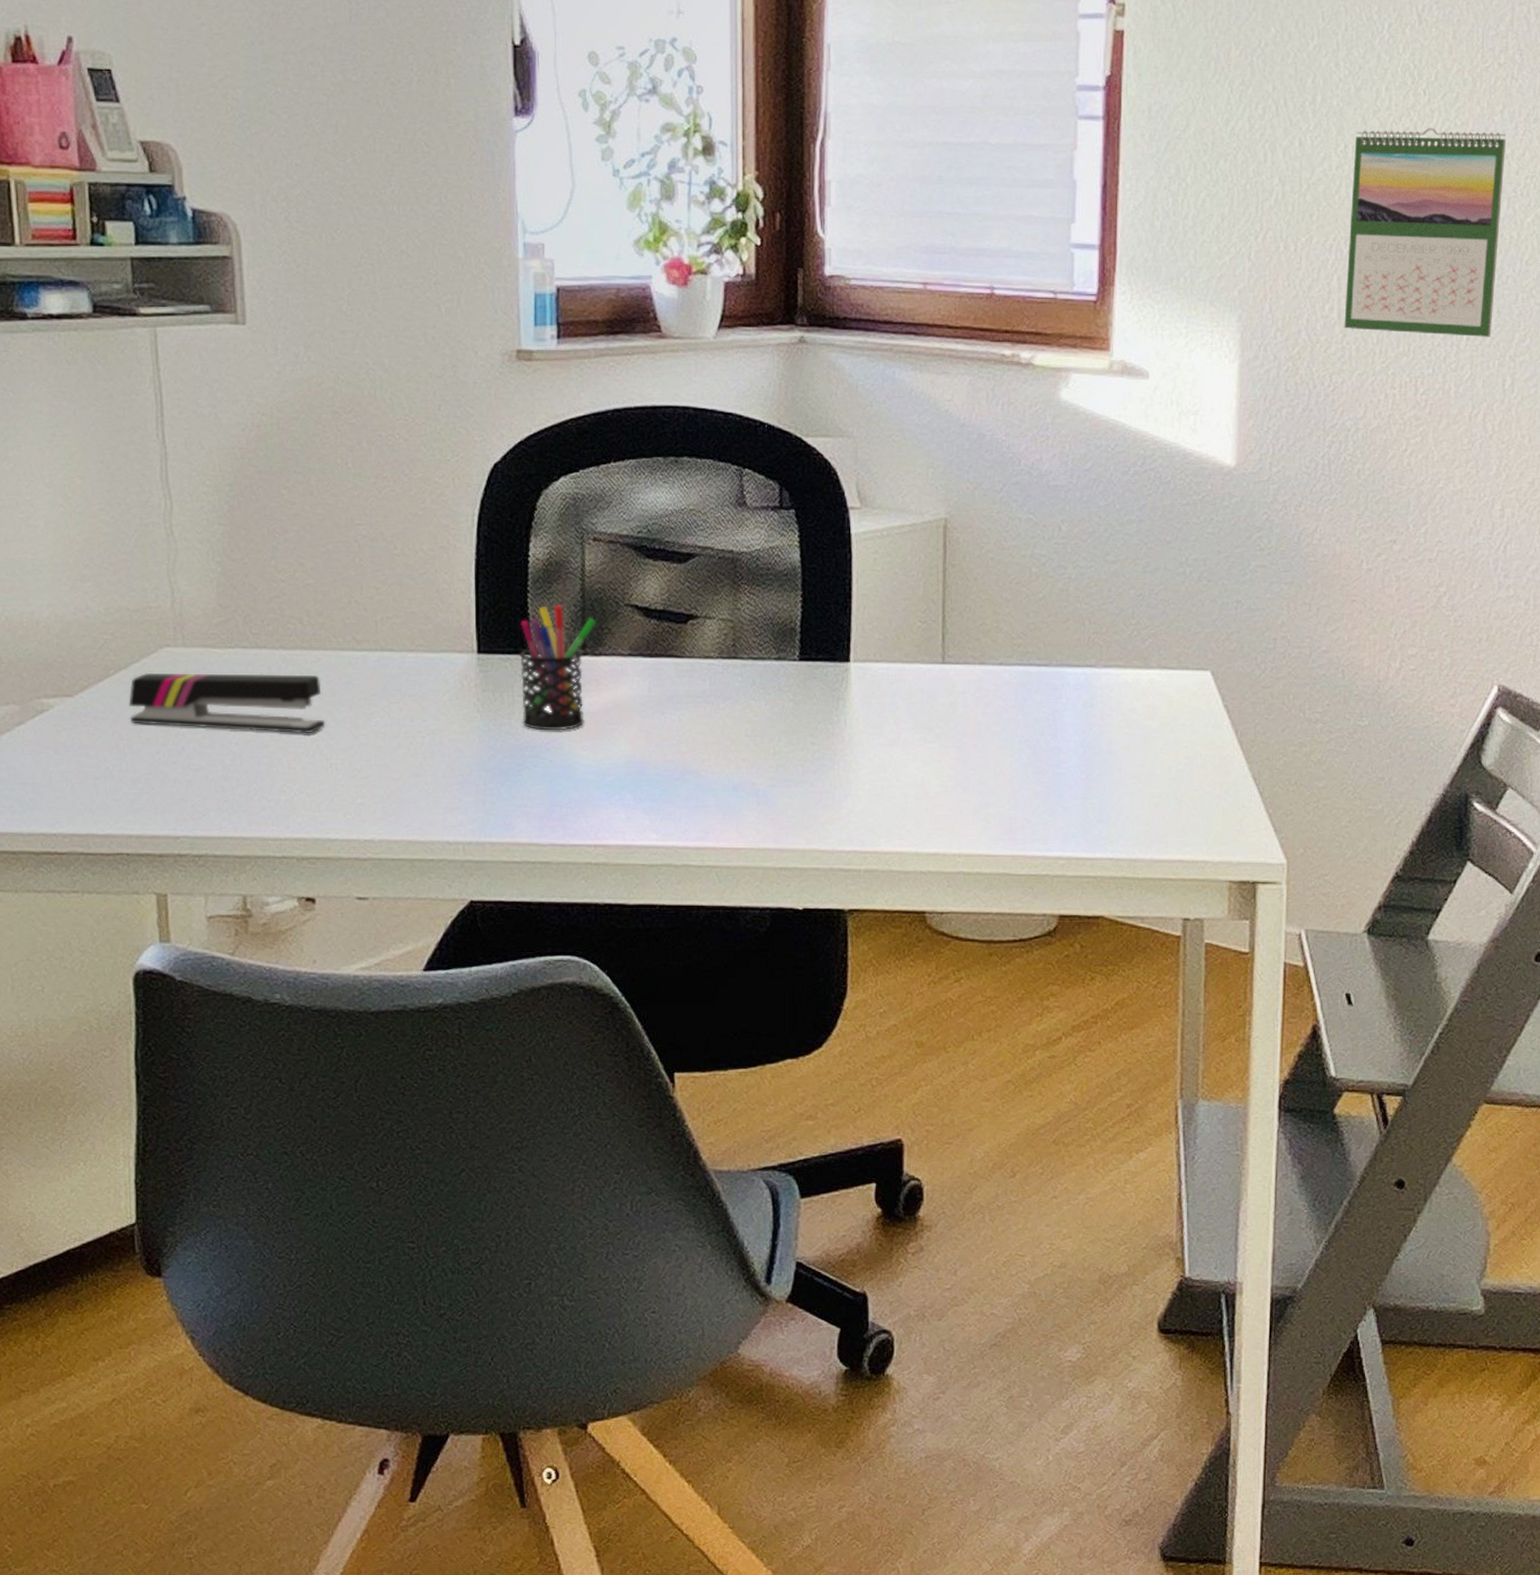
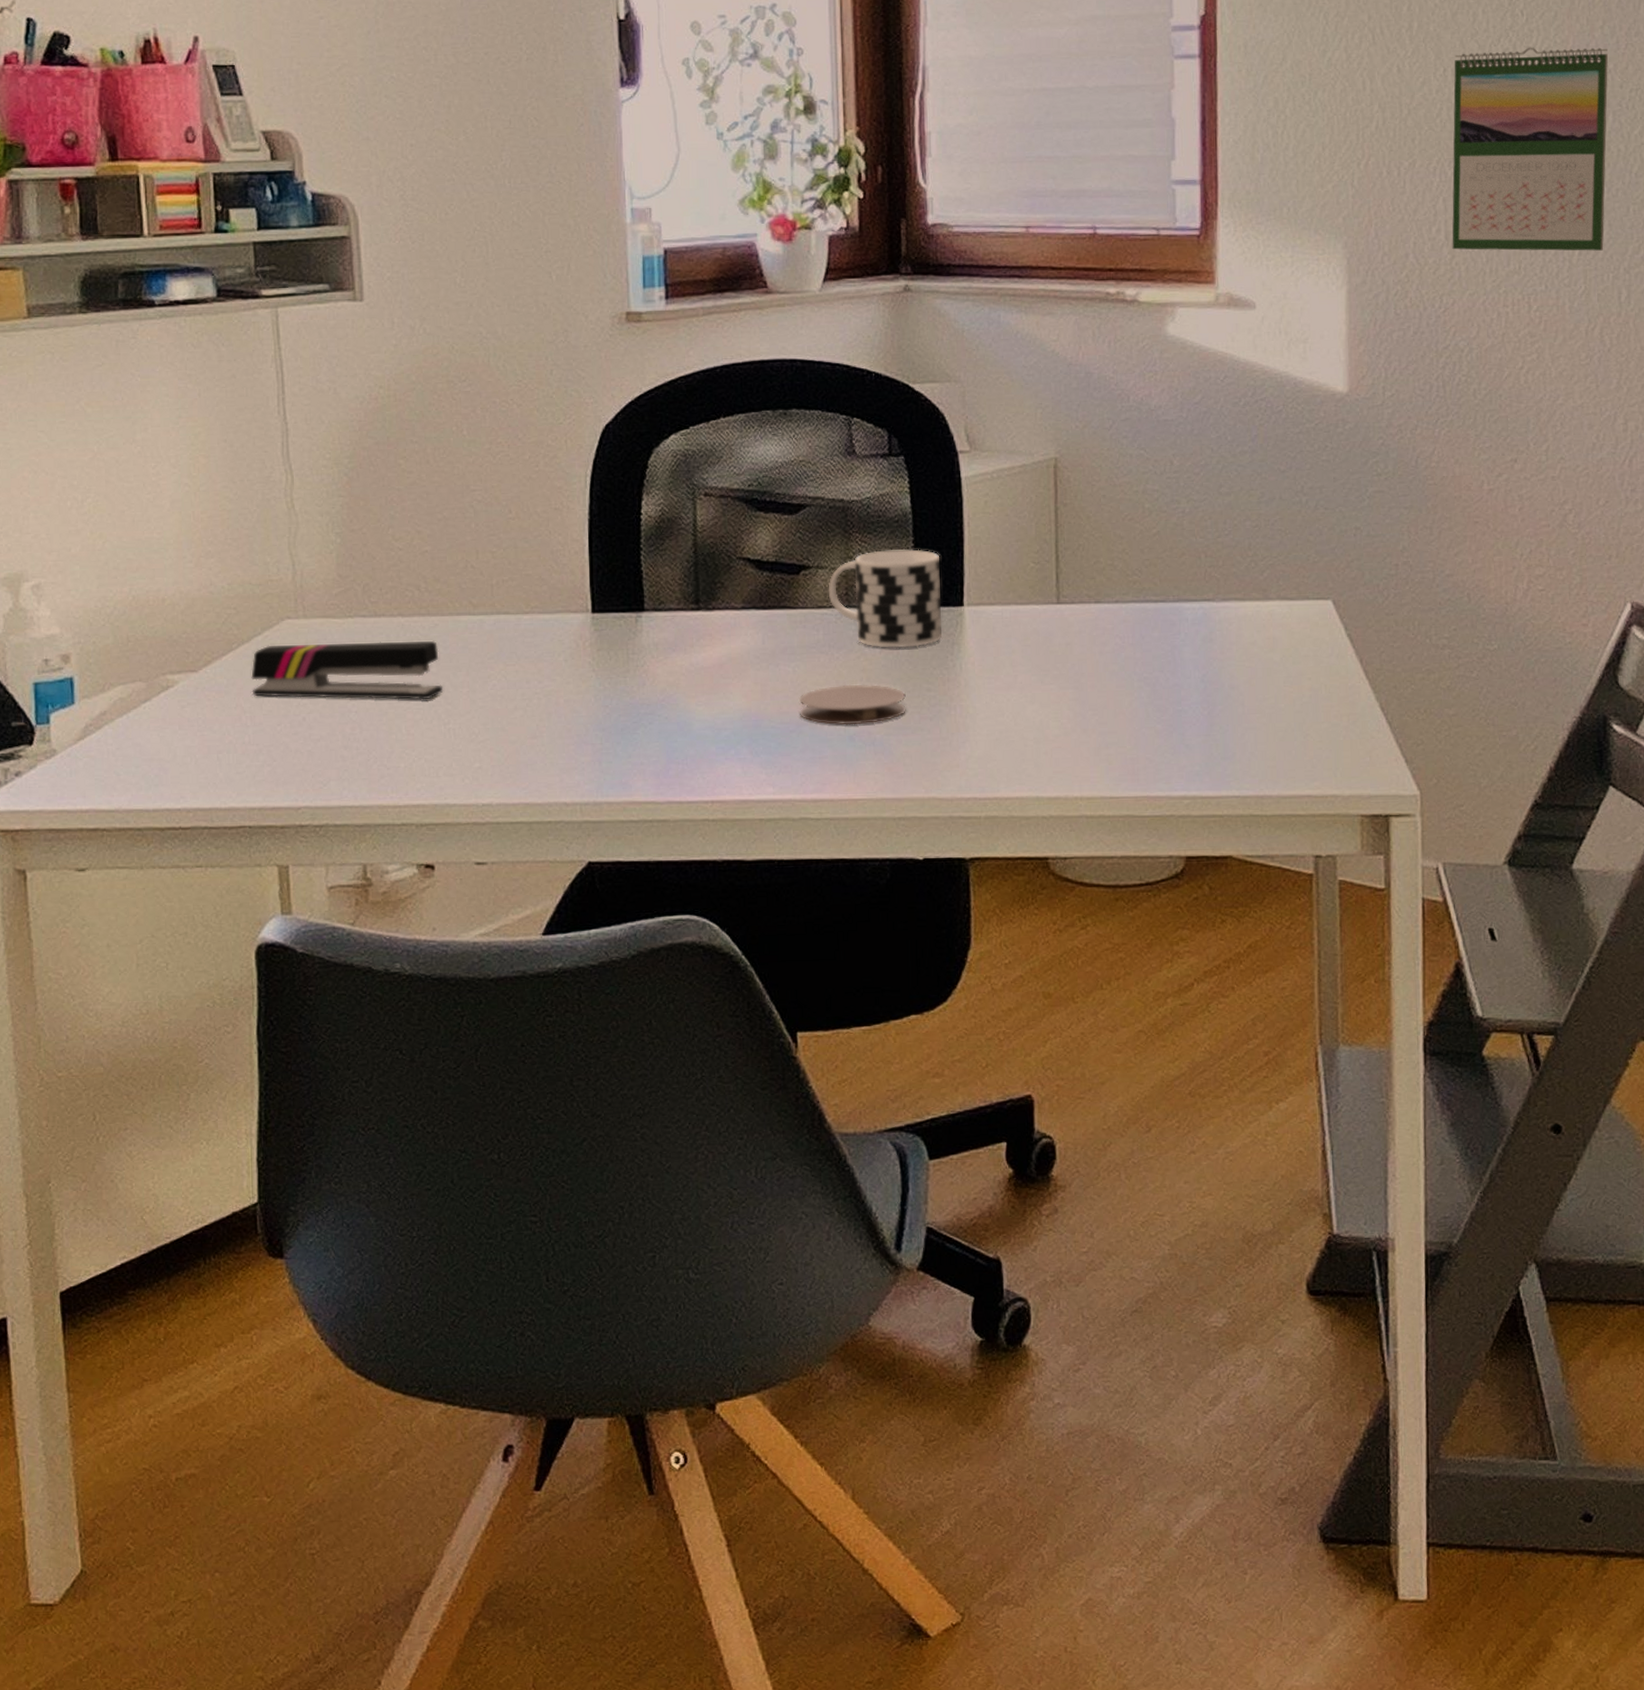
pen holder: present [520,603,596,731] -> none [634,559,709,688]
coaster: none [684,735,790,775] -> present [799,684,906,725]
cup: none [715,603,828,701] -> present [828,549,942,648]

